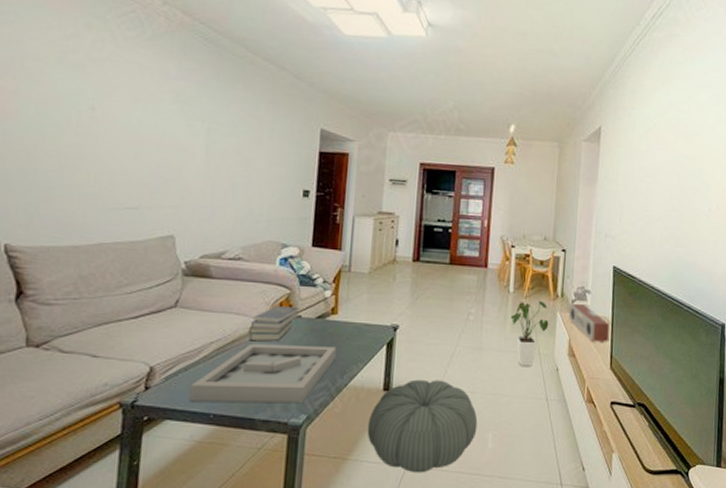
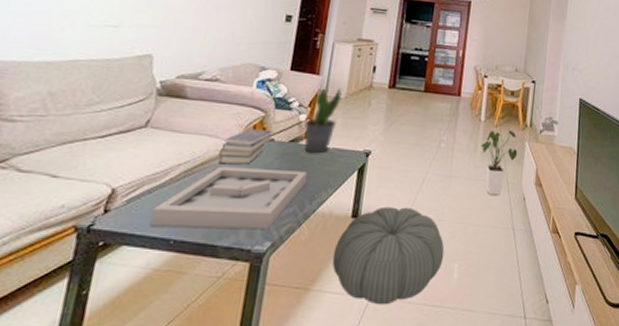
potted plant: none [329,262,366,329] -> present [303,87,342,154]
speaker: present [568,304,609,342] -> none [536,134,575,173]

